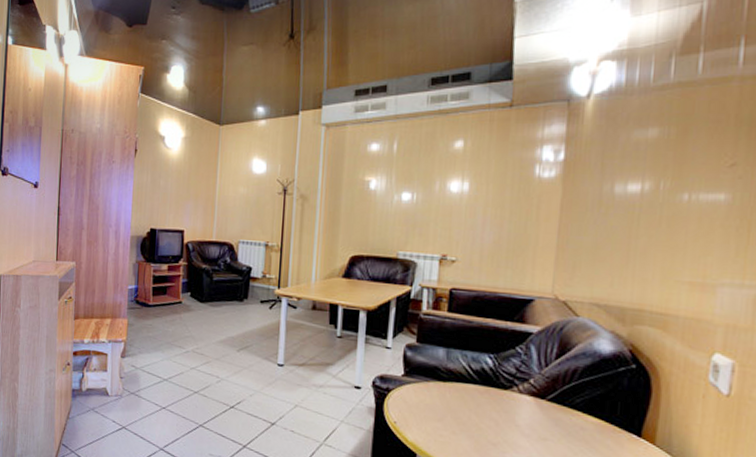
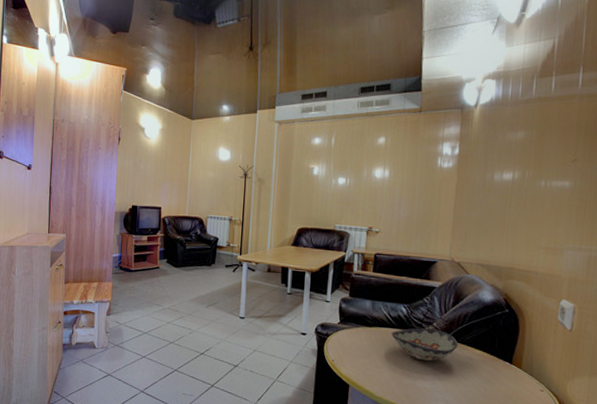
decorative bowl: none [471,385,564,429] -> present [391,328,458,362]

